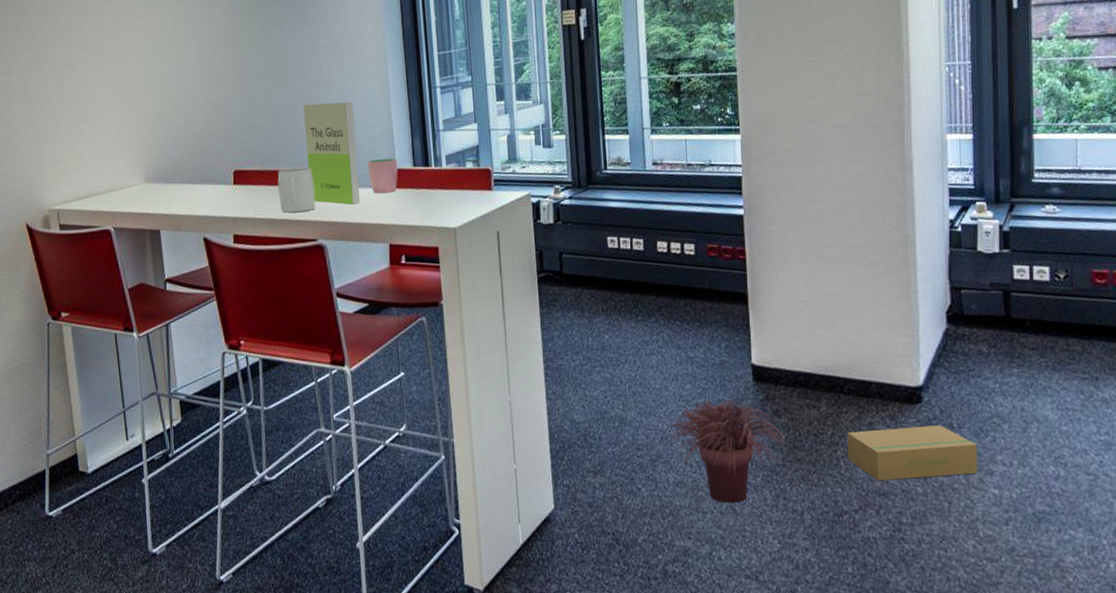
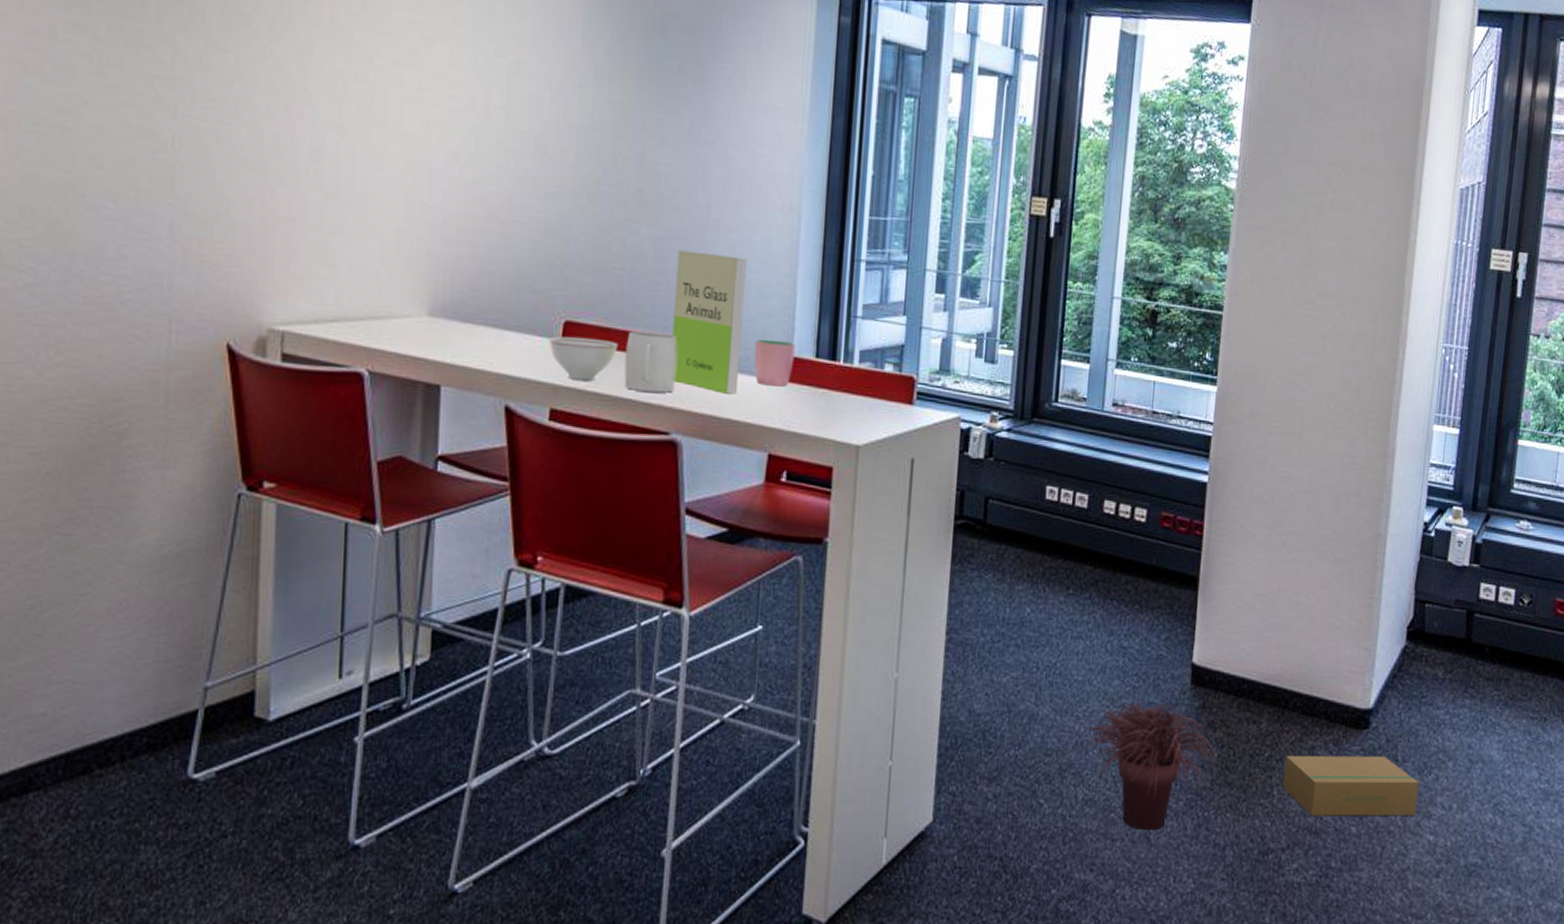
bowl: none [224,179,273,212] -> present [548,336,619,381]

